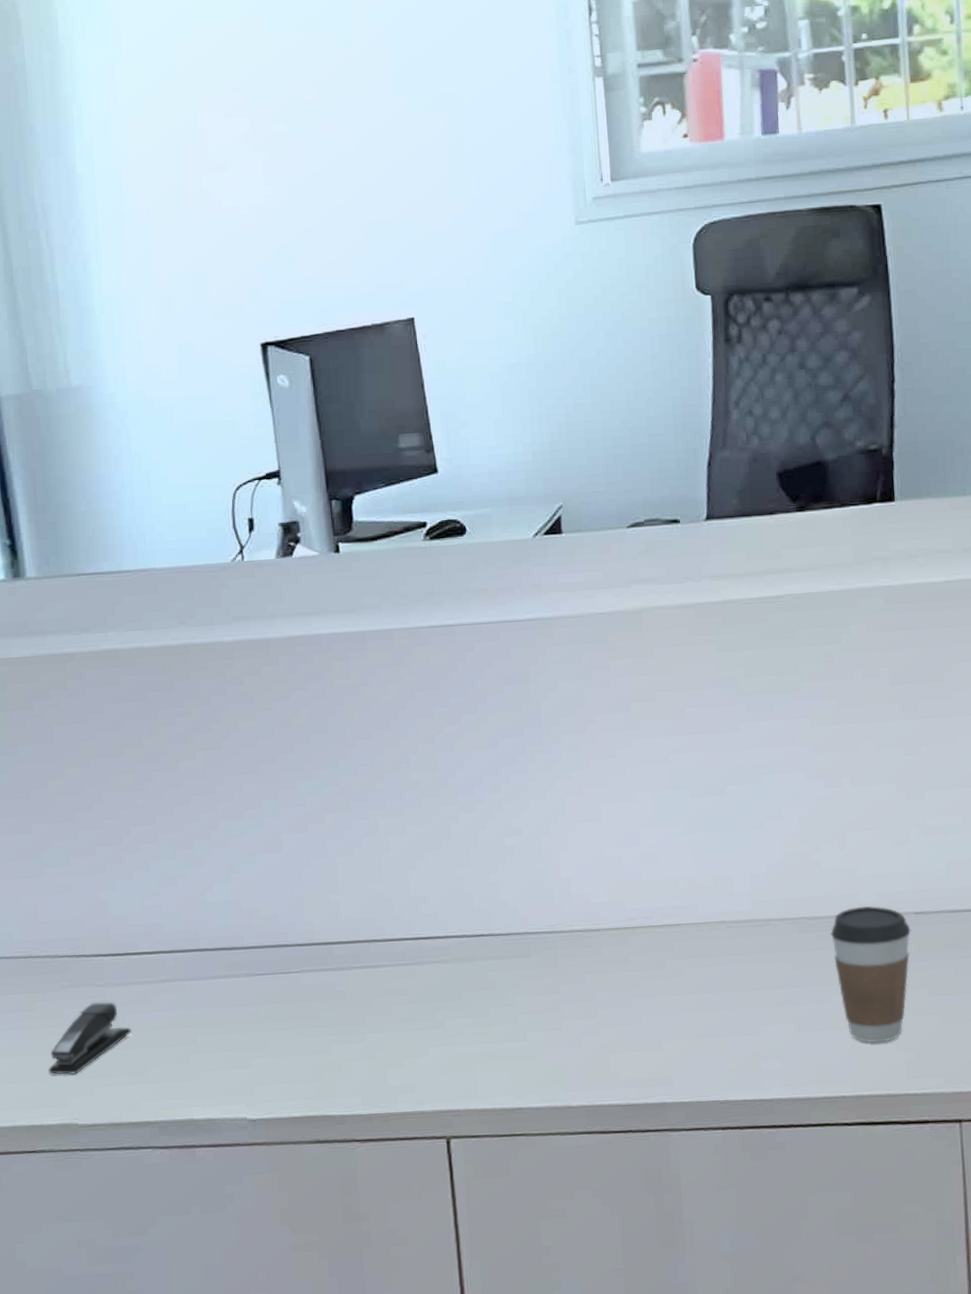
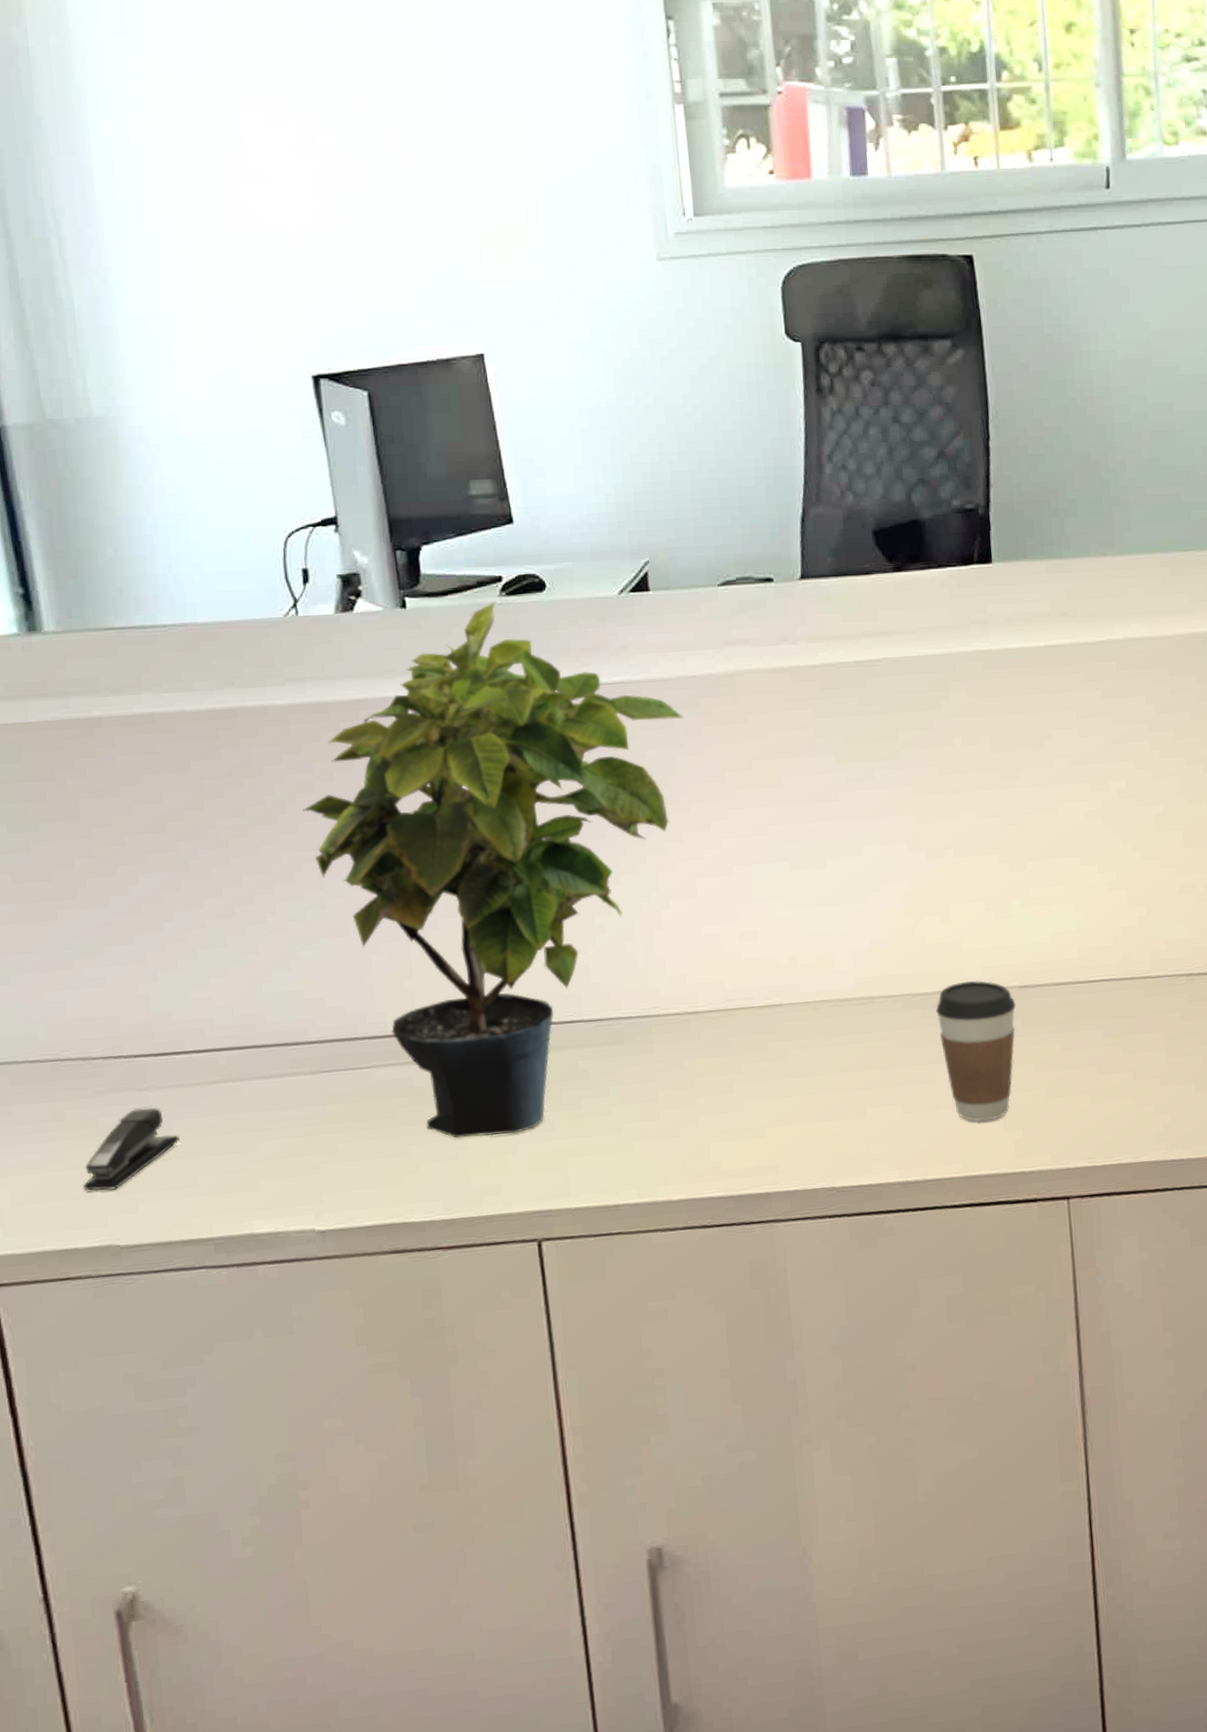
potted plant: none [243,545,592,1040] -> present [302,601,683,1138]

